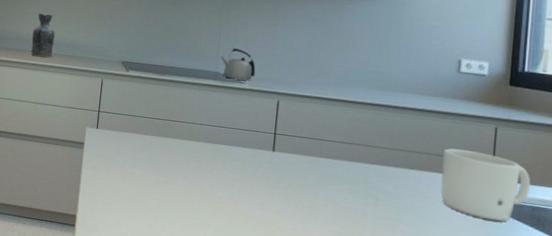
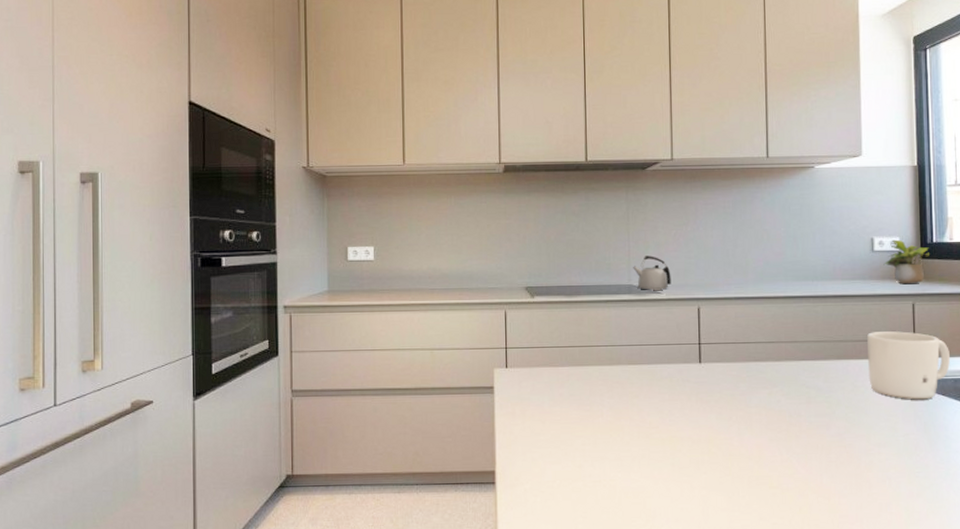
ceramic jug: present [31,13,55,58] -> none [417,243,445,295]
potted plant: none [469,64,520,109] -> present [883,239,929,285]

